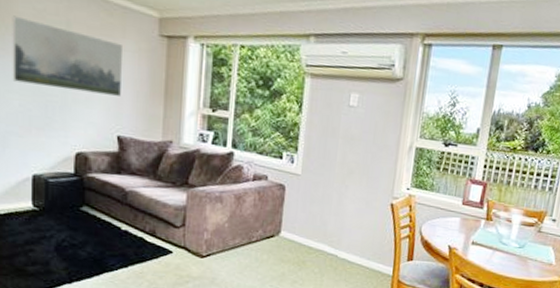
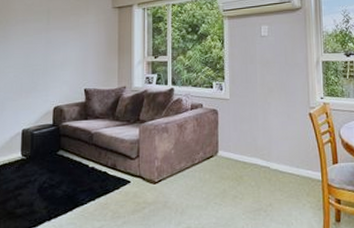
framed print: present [12,15,122,96] -> none [9,12,86,59]

